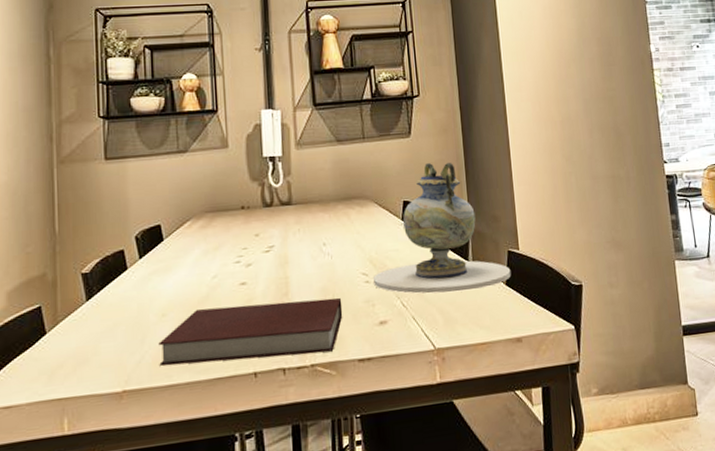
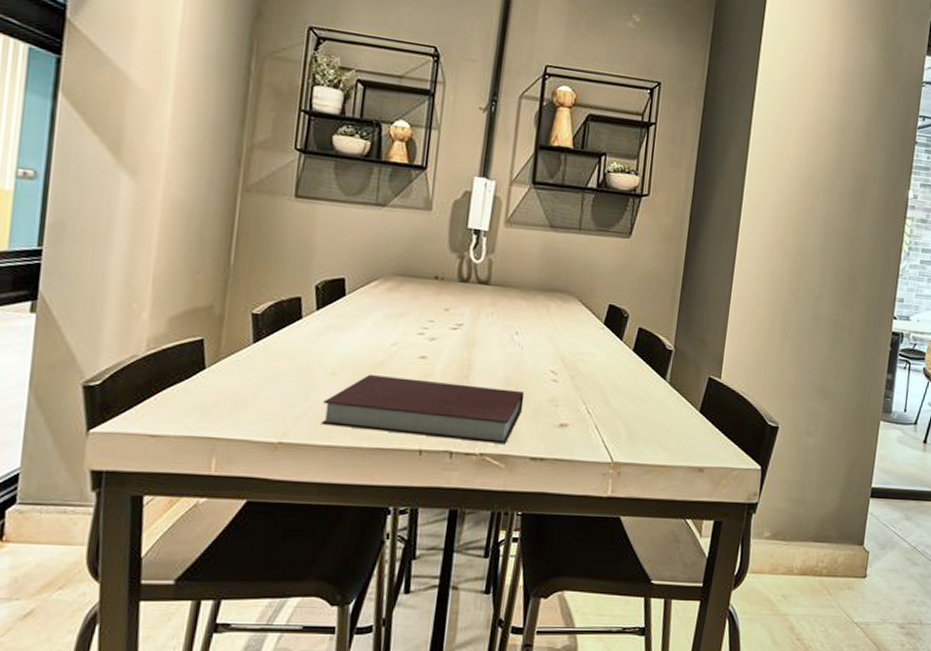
decorative vase: present [374,162,511,294] -> none [561,268,708,411]

